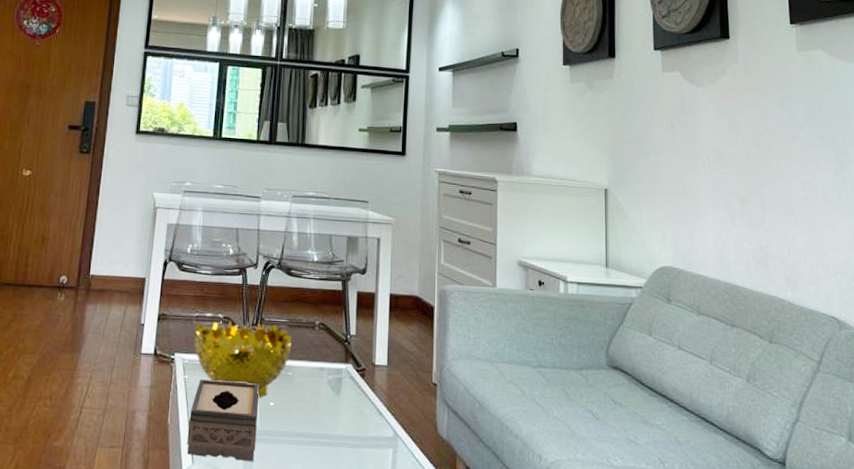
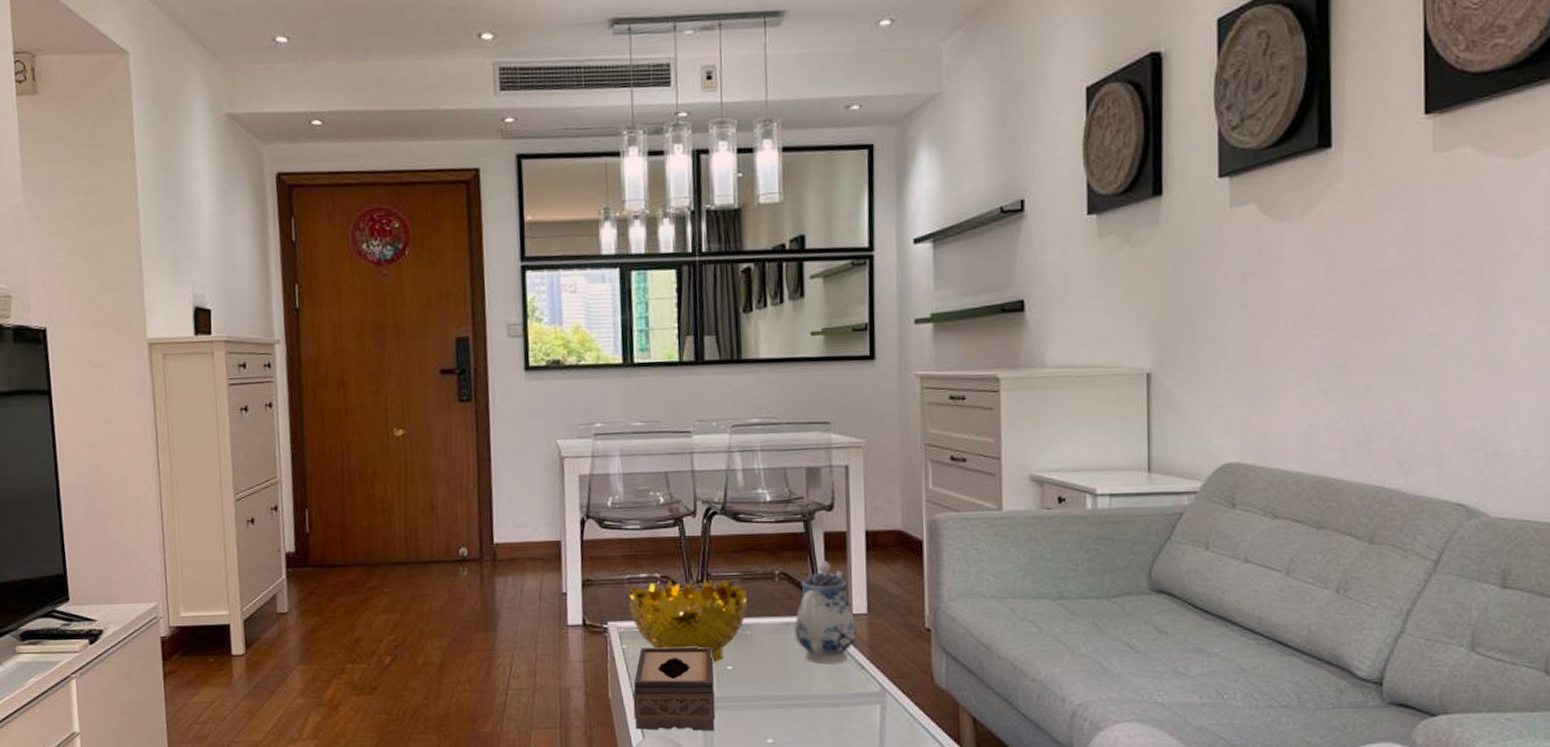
teapot: none [327,315,378,409] -> present [794,560,857,665]

